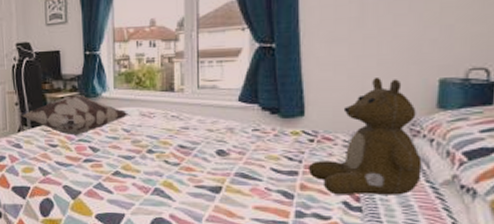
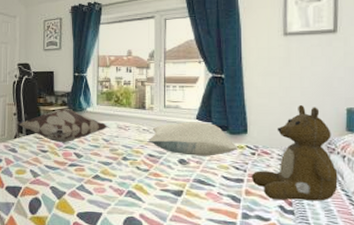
pillow: none [178,104,291,145] -> present [148,122,237,156]

